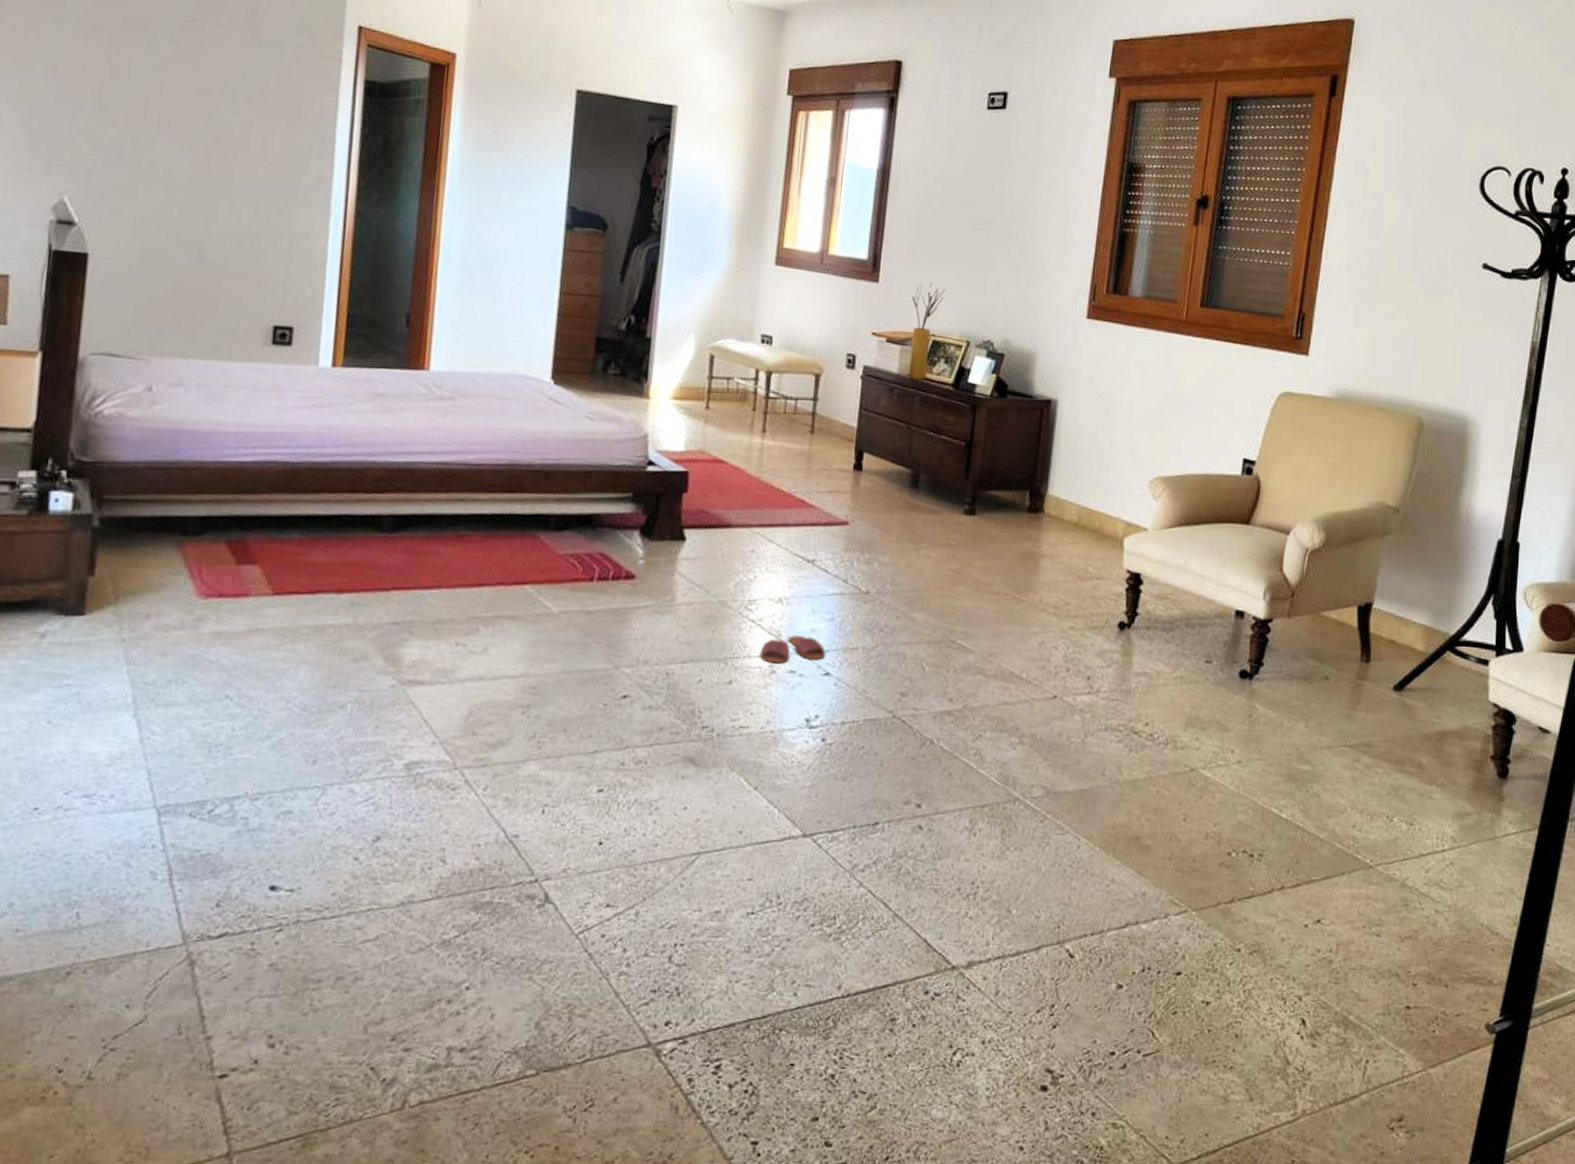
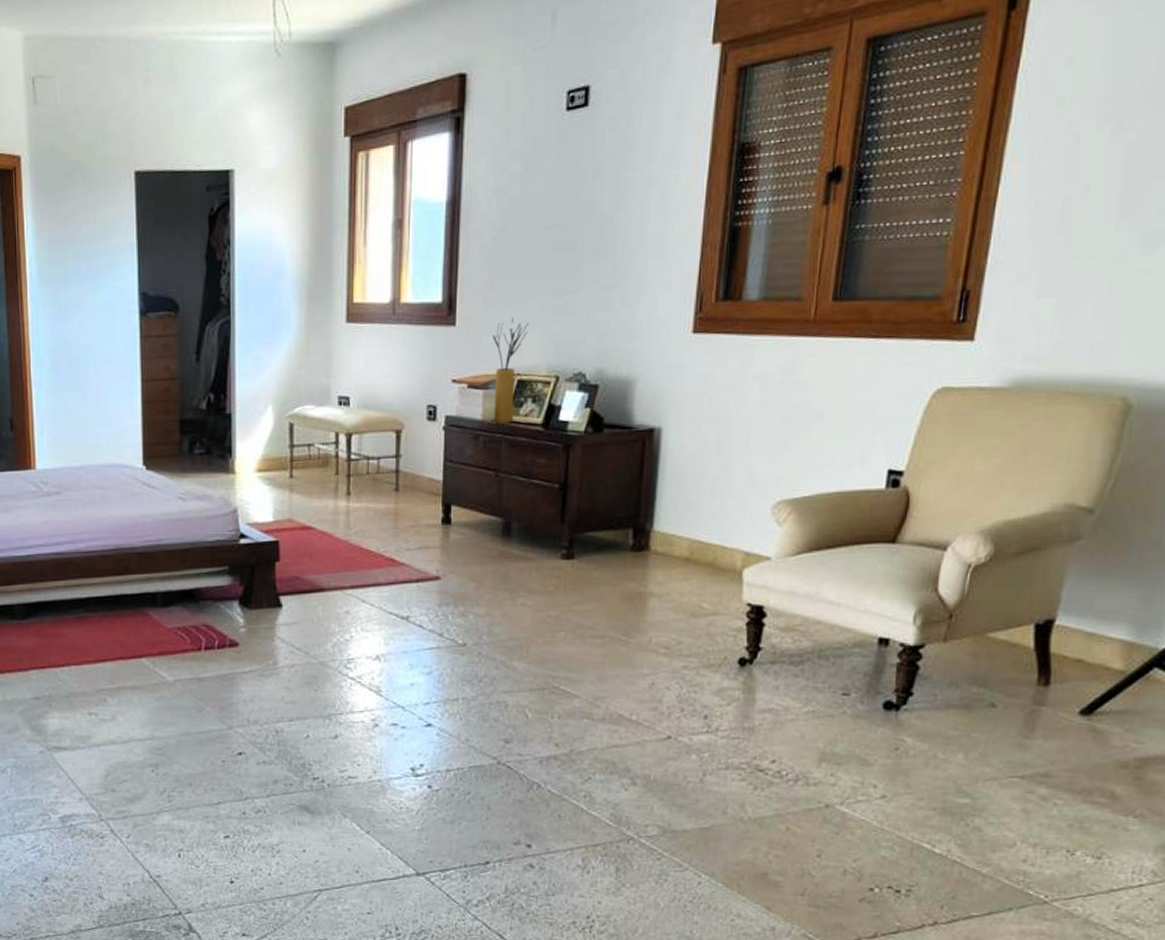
slippers: present [759,635,826,664] -> none [362,690,426,717]

